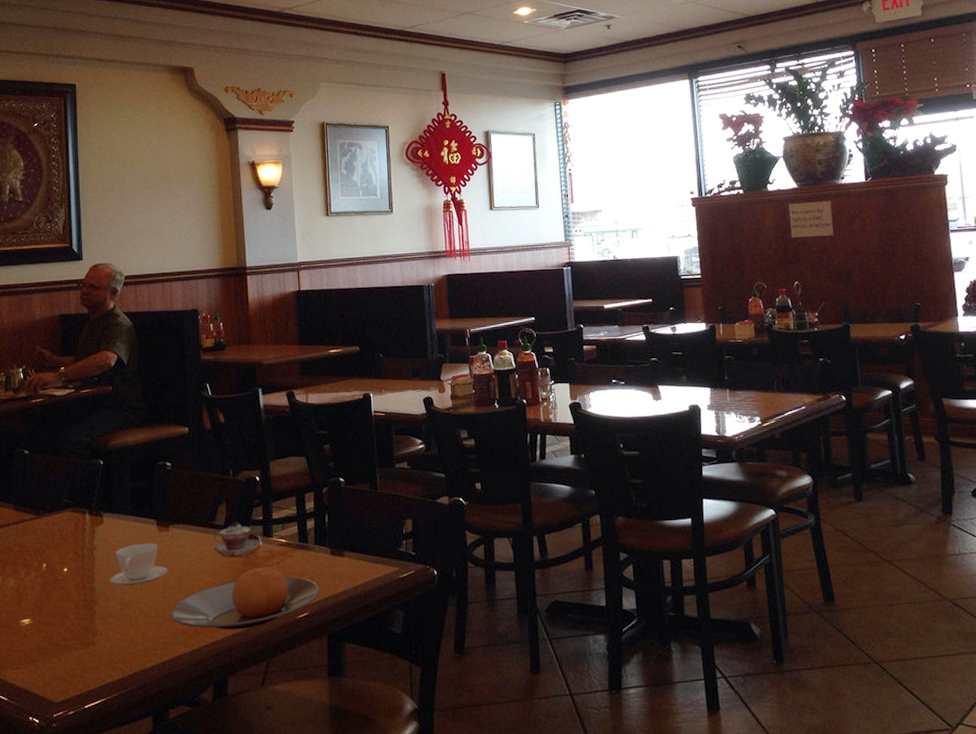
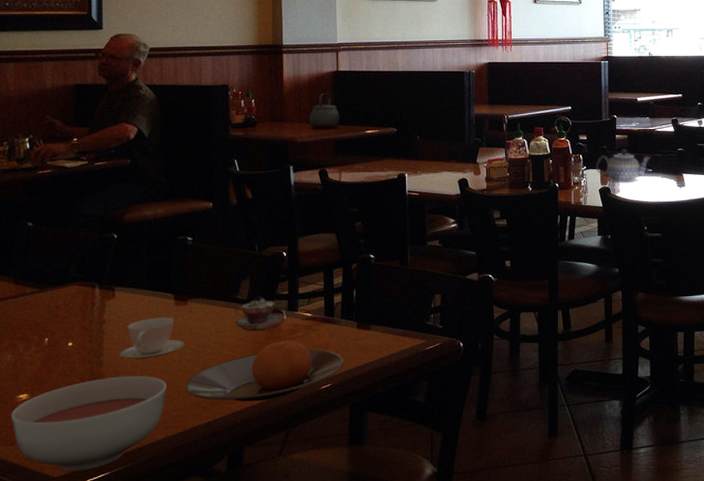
bowl: none [16,601,154,697] -> present [11,375,167,472]
tea kettle: none [275,313,304,351] -> present [309,93,340,130]
teapot: none [564,360,622,398] -> present [596,149,651,184]

